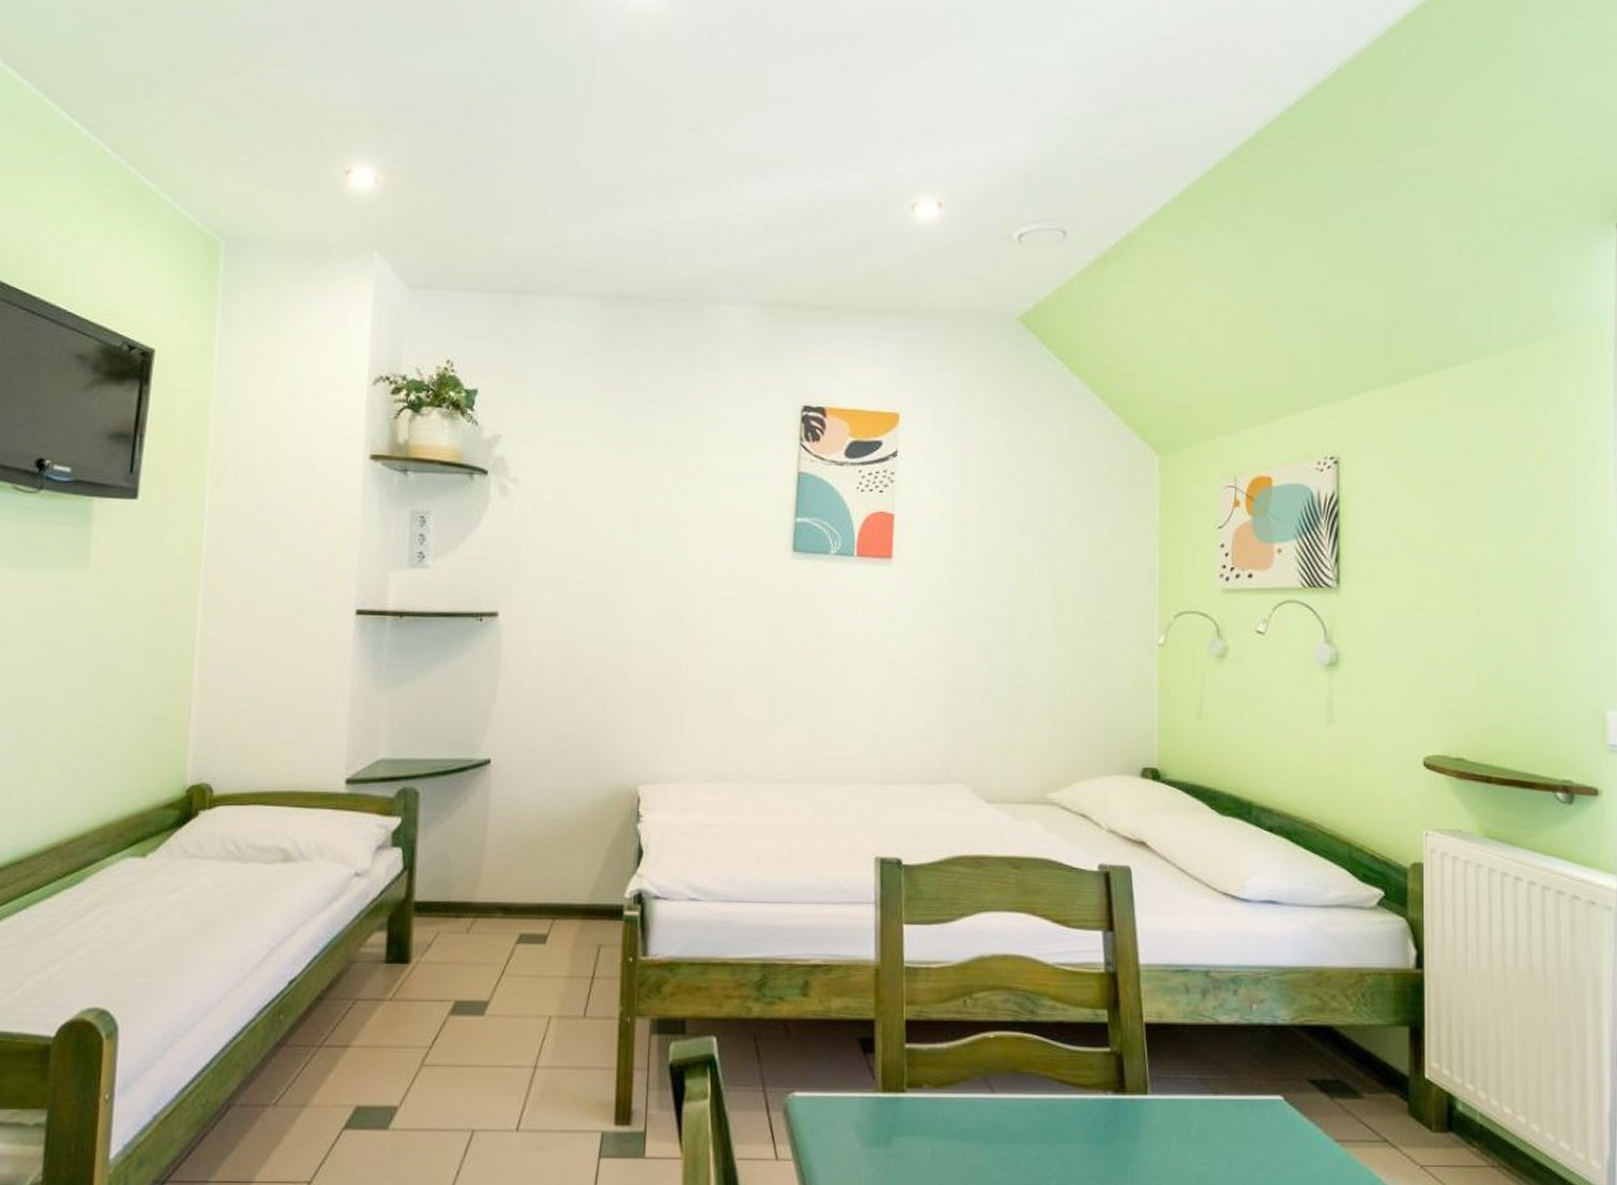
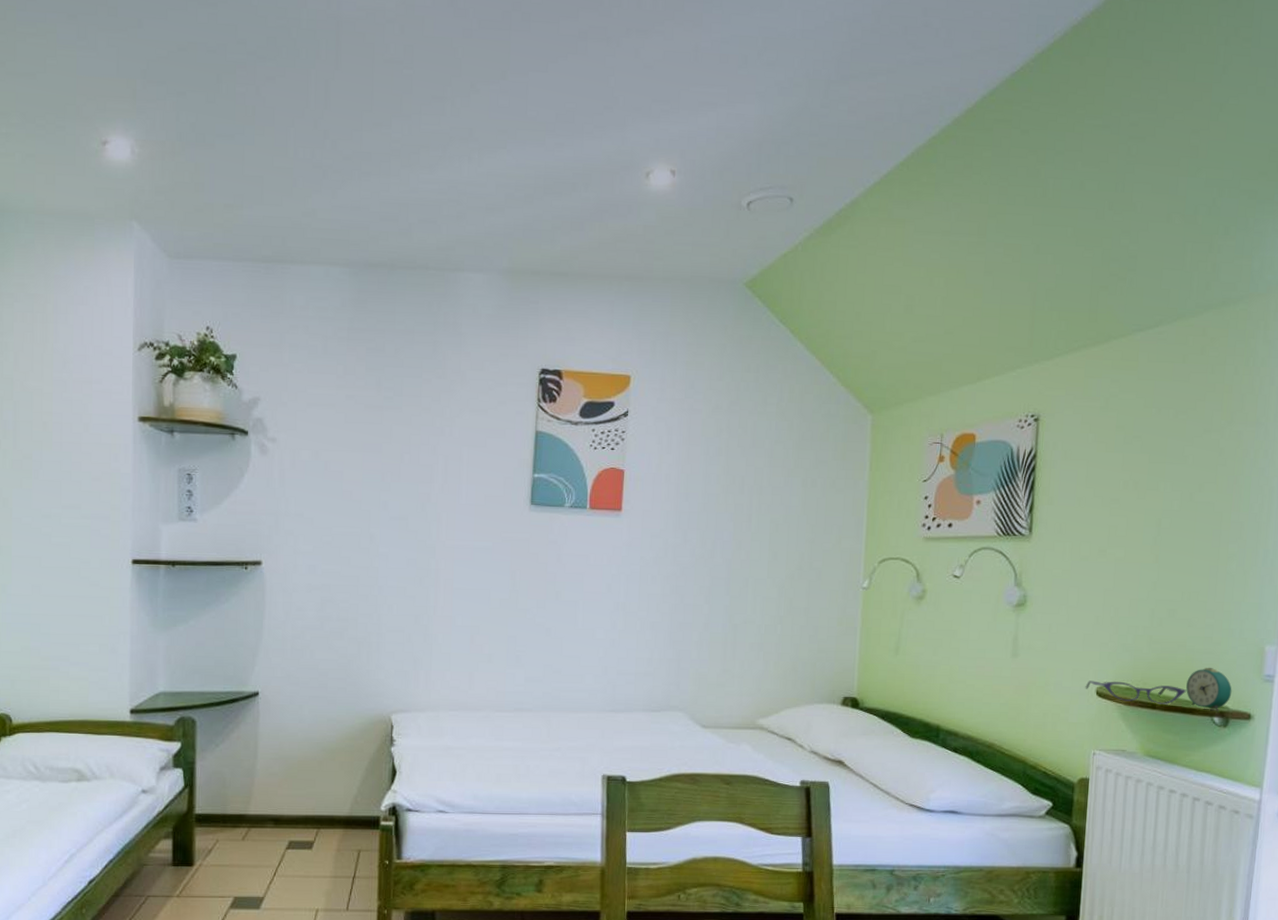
eyeglasses: none [1411,750,1523,778] -> present [1085,680,1186,705]
alarm clock: none [1523,736,1575,787] -> present [1186,668,1232,712]

